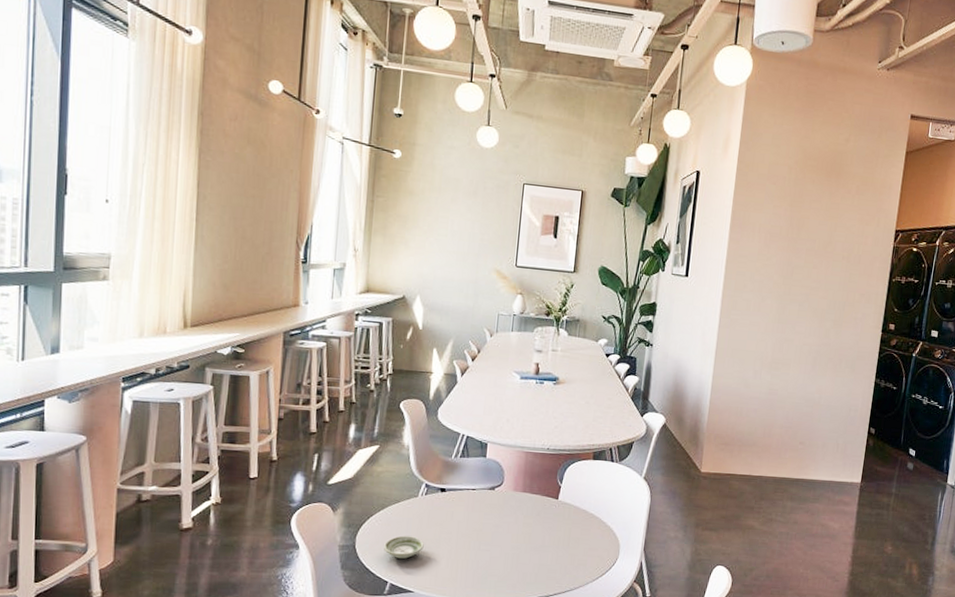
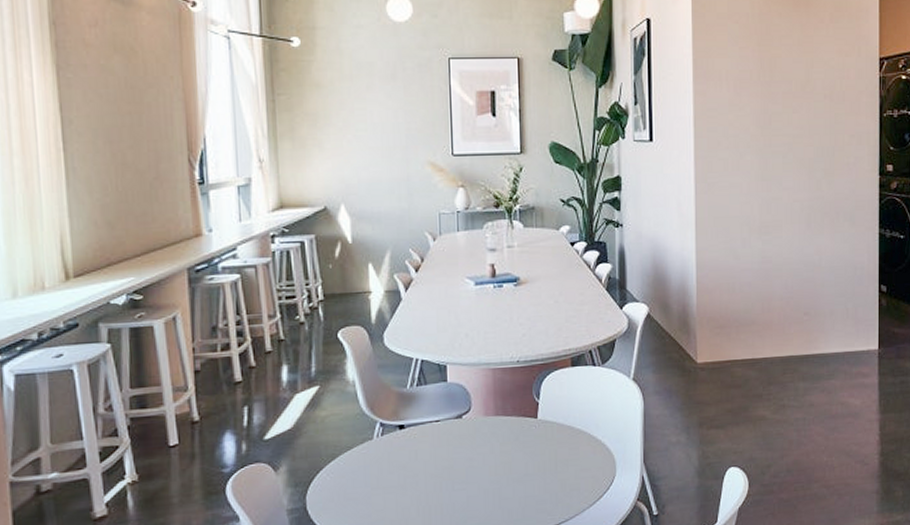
saucer: present [384,535,424,559] -> none [340,486,388,515]

